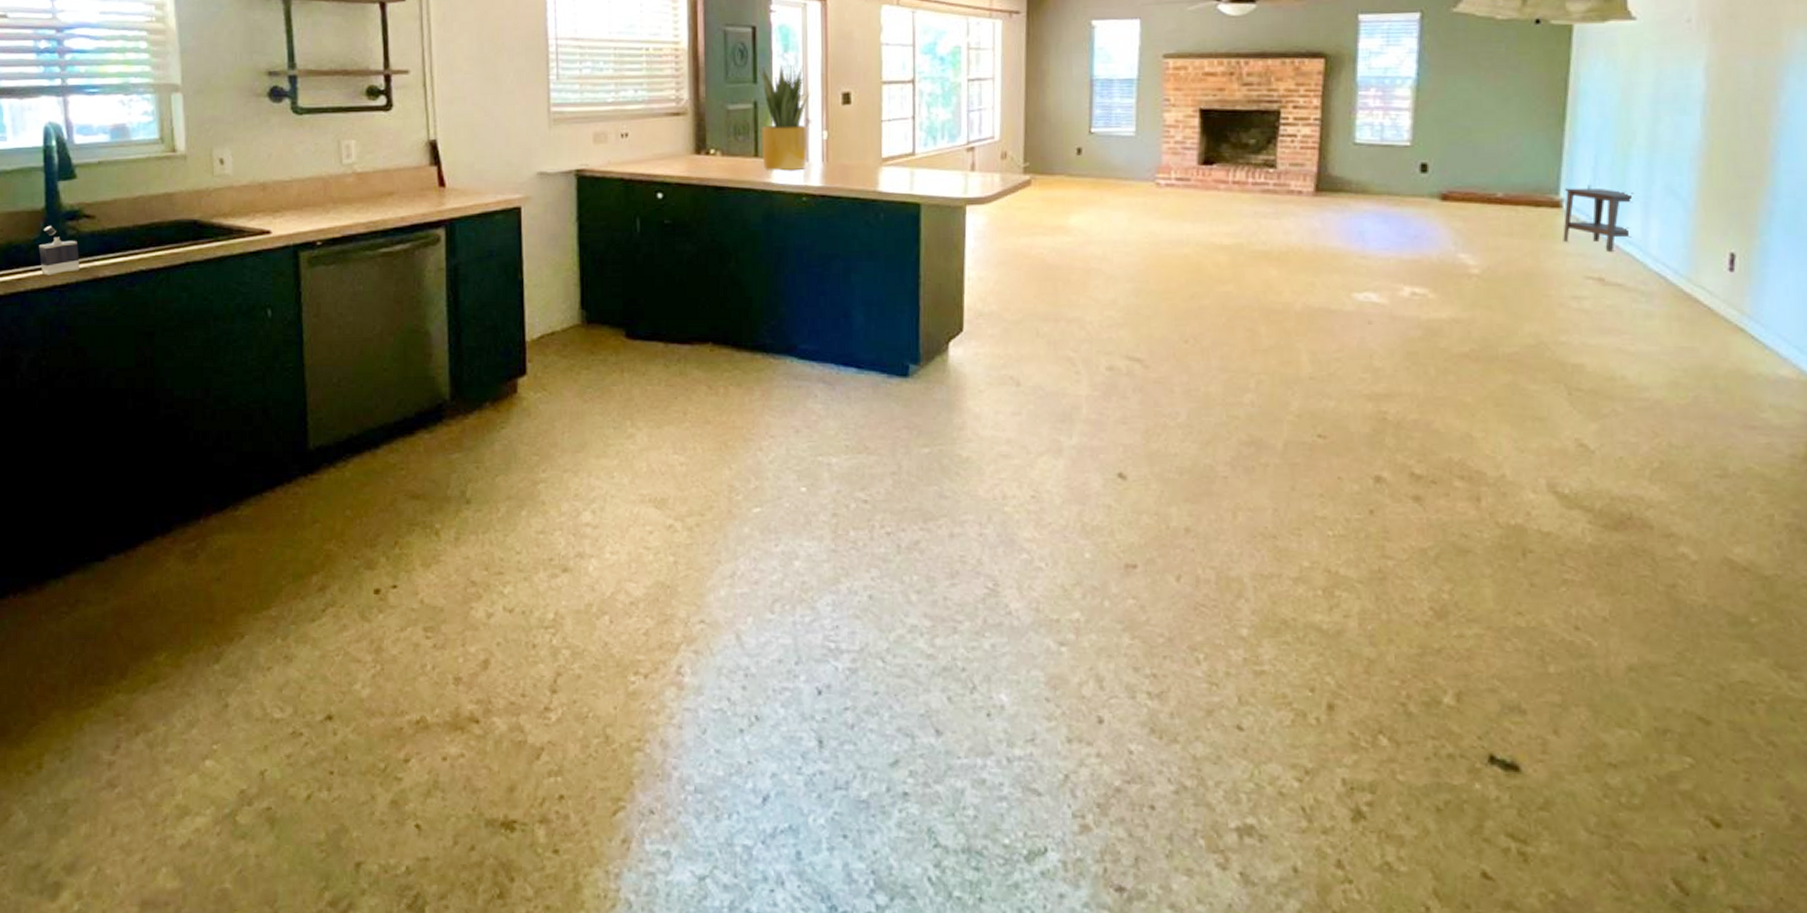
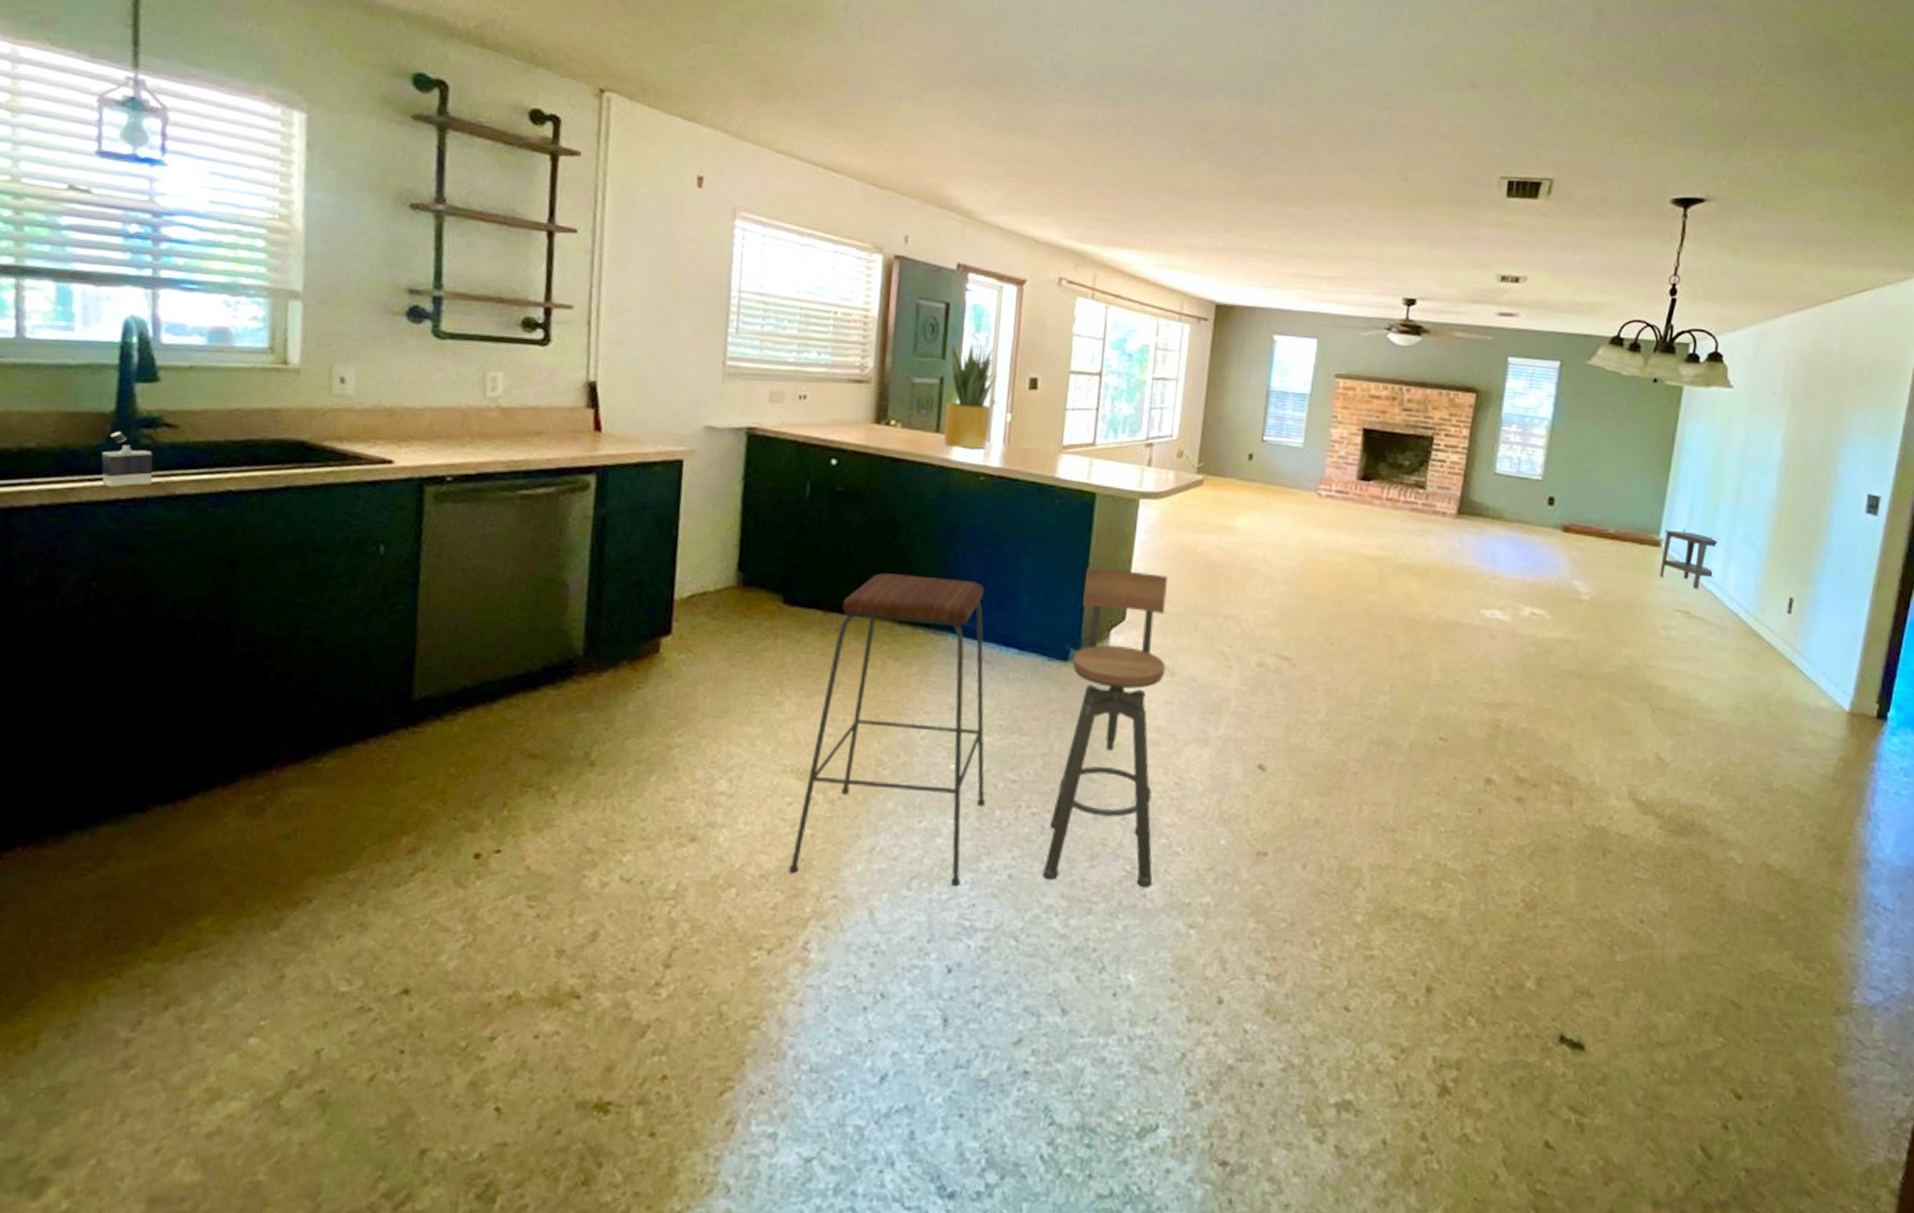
bar stool: none [656,301,838,608] -> present [789,573,985,886]
bar stool: none [903,280,1017,604] -> present [1043,568,1167,887]

